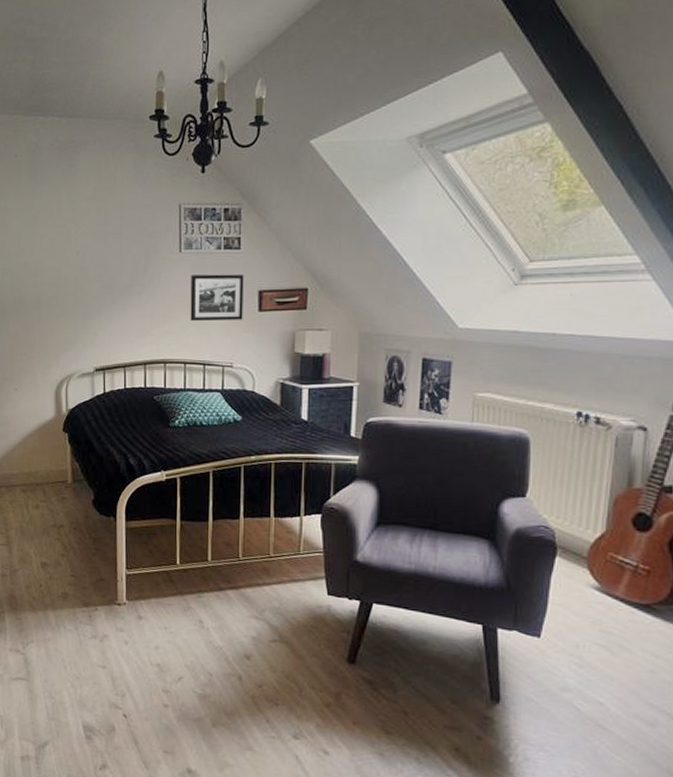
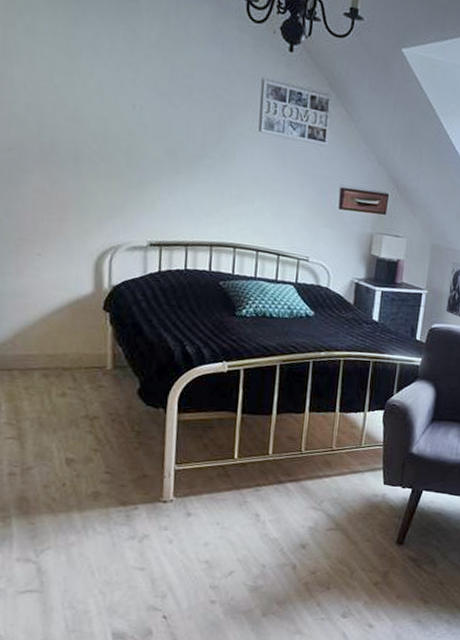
picture frame: present [190,274,244,321] -> none [266,158,327,215]

